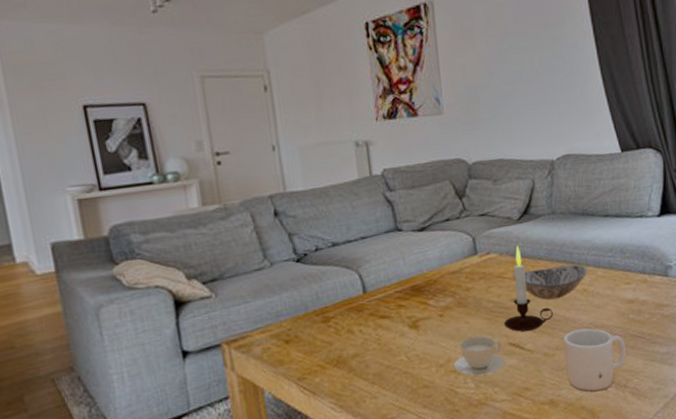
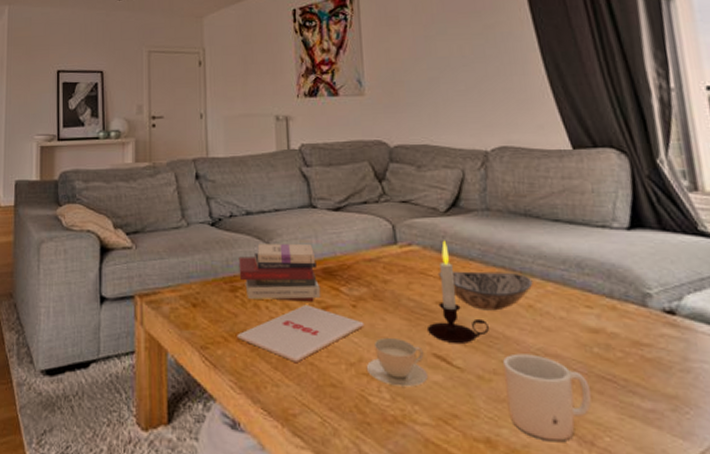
books: none [328,266,411,326] -> present [238,244,321,302]
magazine: none [333,321,451,374] -> present [237,305,365,362]

